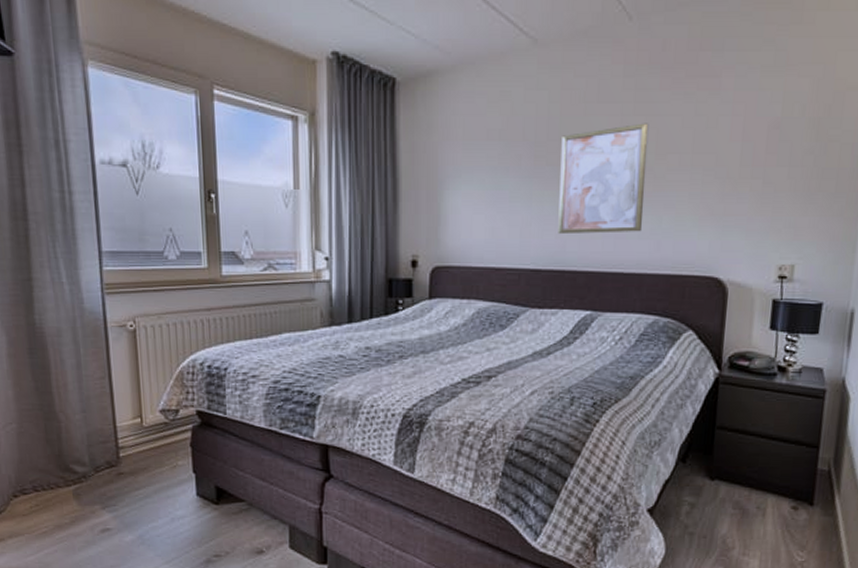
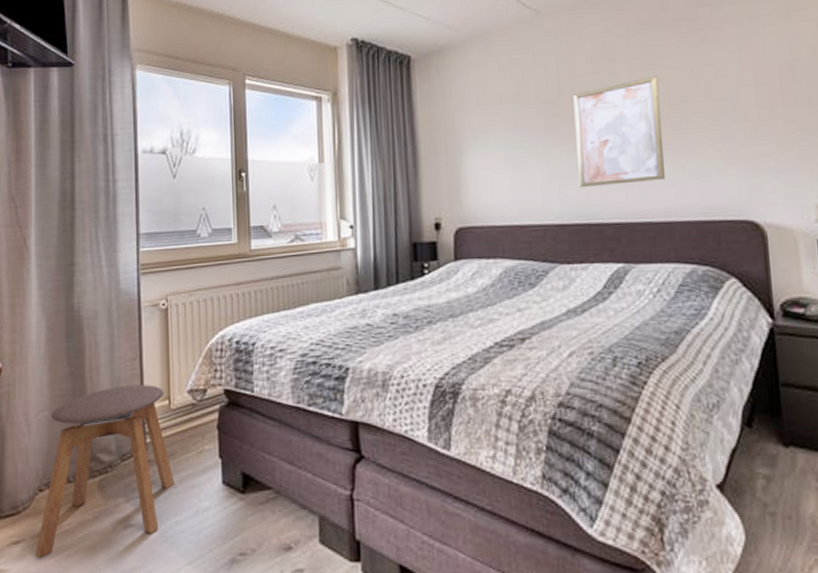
stool: none [15,403,150,556] -> present [35,385,175,559]

